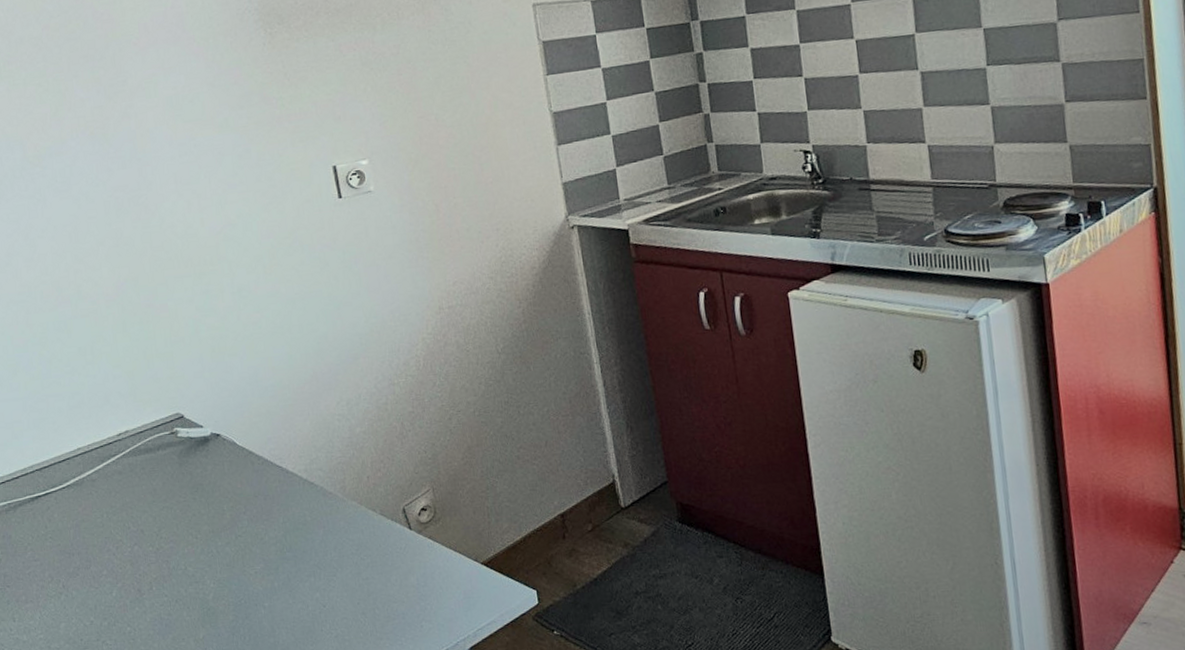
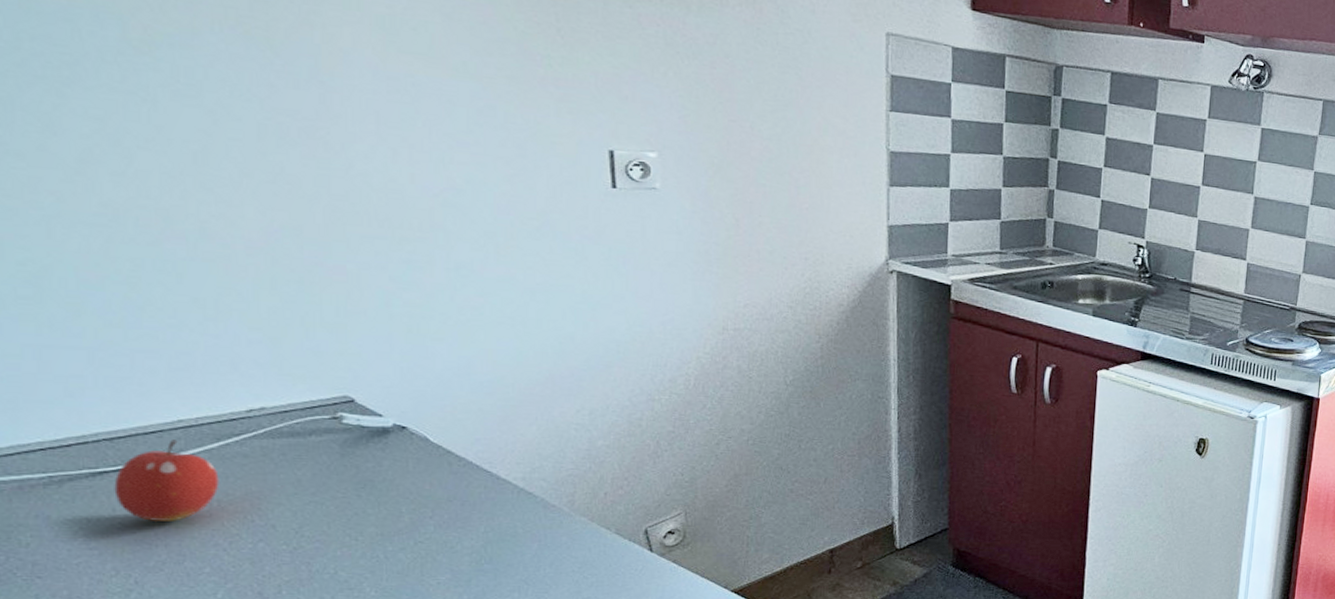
fruit: none [45,465,106,534] -> present [114,440,219,521]

